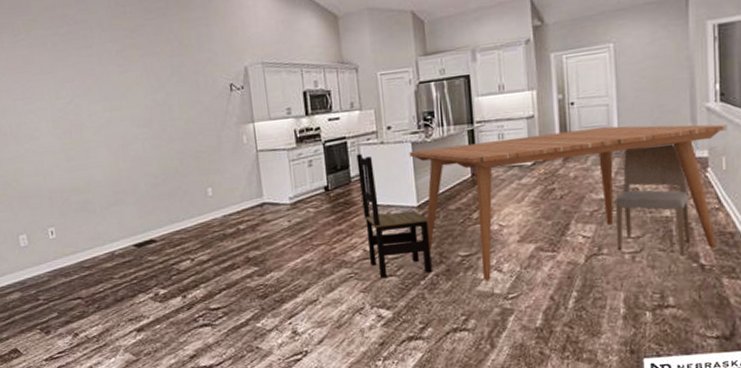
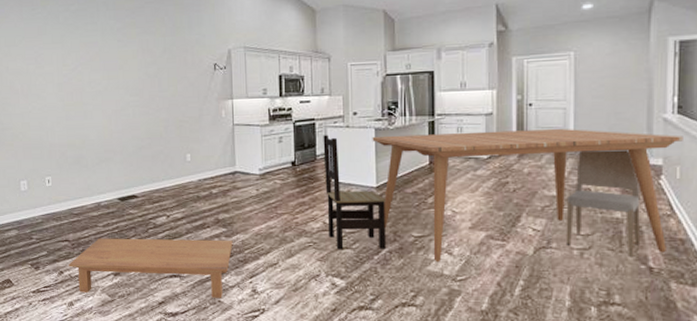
coffee table: none [84,280,268,355] -> present [69,238,233,298]

